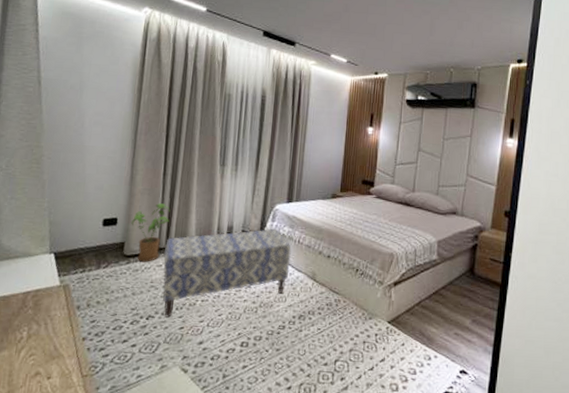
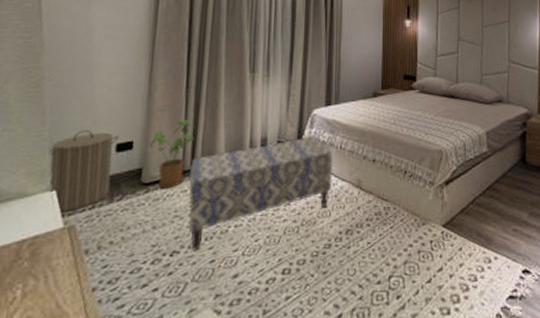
laundry hamper: none [47,204,105,272] -> present [47,130,119,211]

